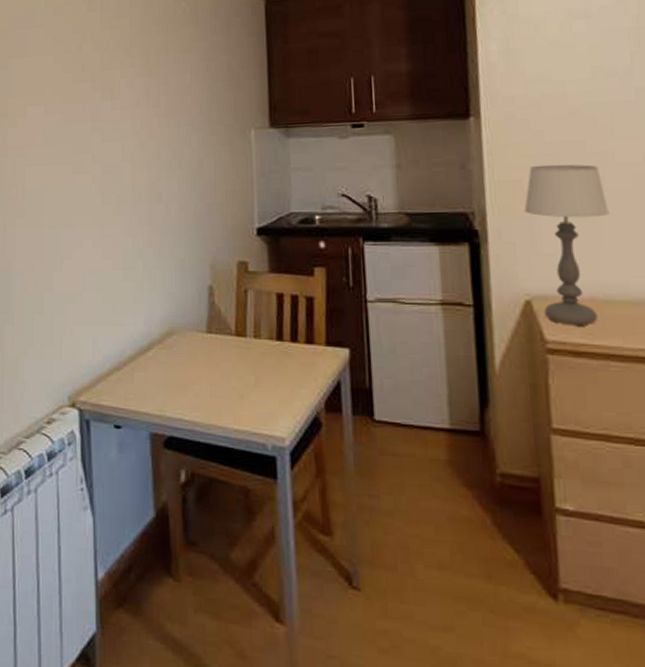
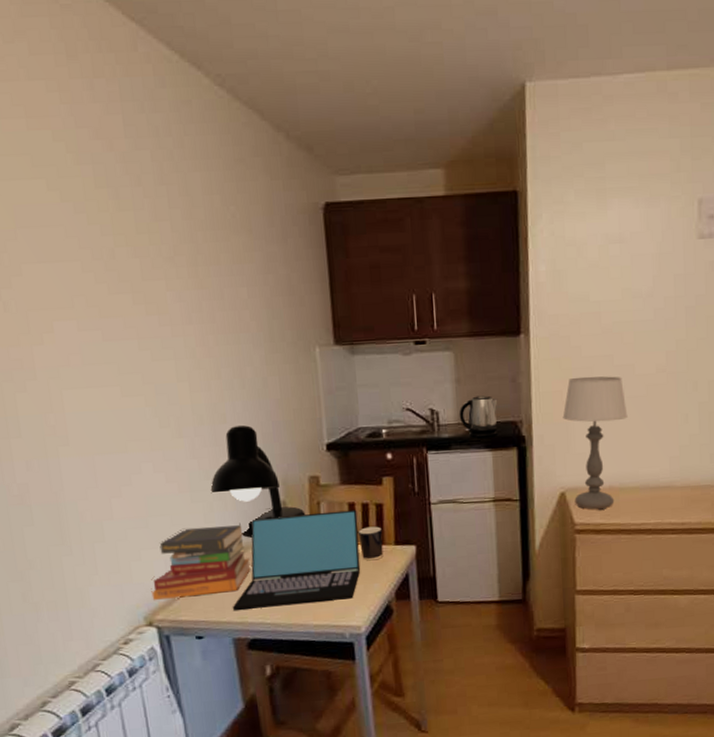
books: none [78,306,174,381] -> present [151,525,251,601]
desk lamp: none [142,204,232,323] -> present [210,424,306,538]
laptop: none [152,301,287,404] -> present [232,509,361,610]
mug: none [285,322,313,362] -> present [357,526,384,561]
kettle: none [399,183,445,229] -> present [459,395,498,438]

